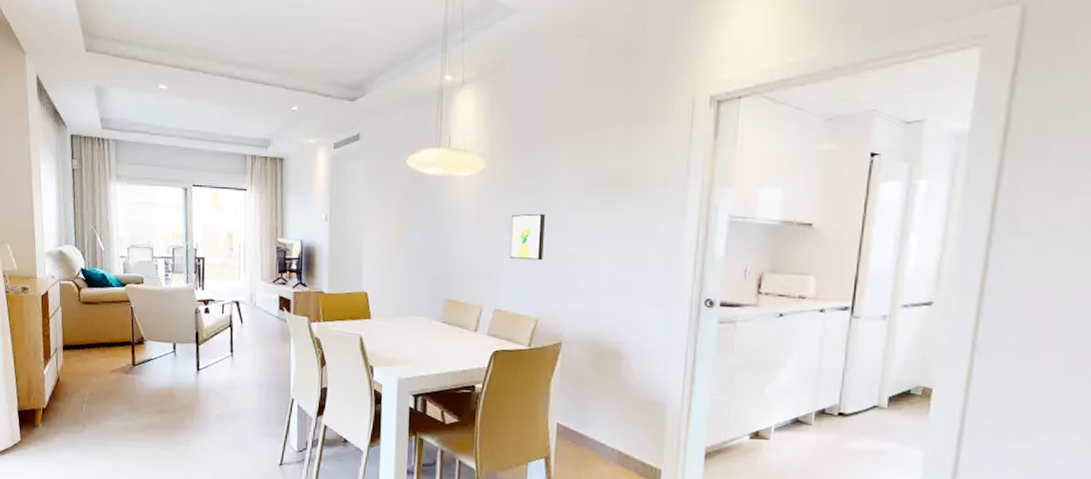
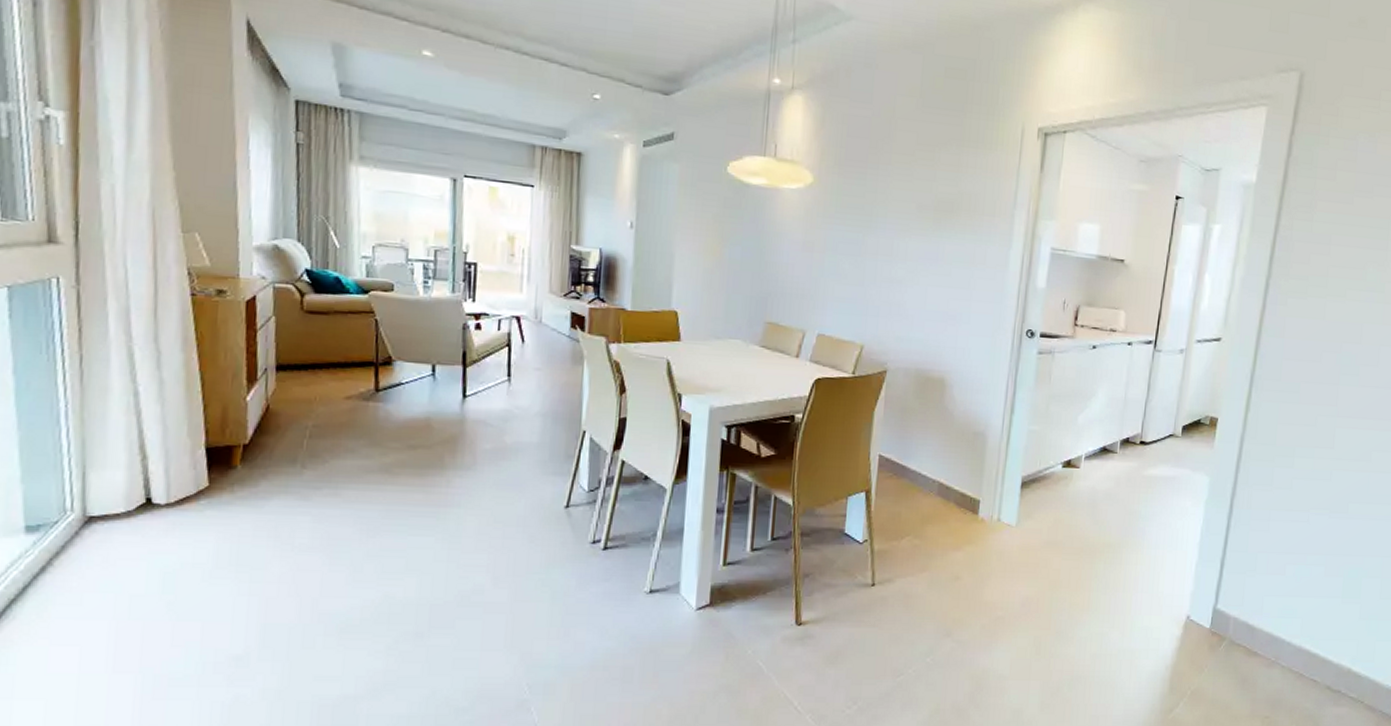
wall art: present [509,213,546,261] -> none [835,233,875,285]

